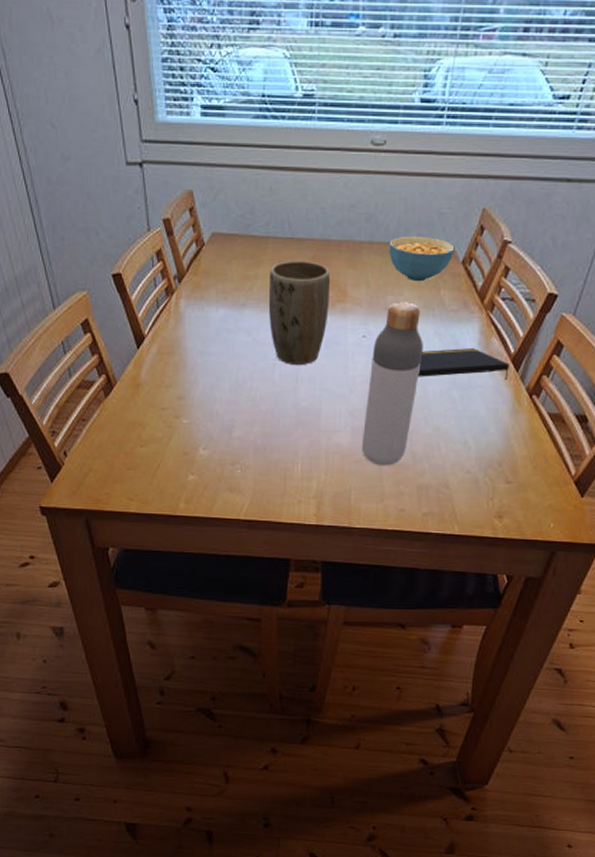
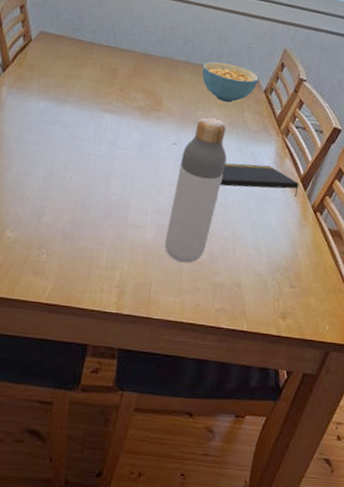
plant pot: present [268,260,331,365] -> none [87,66,148,163]

